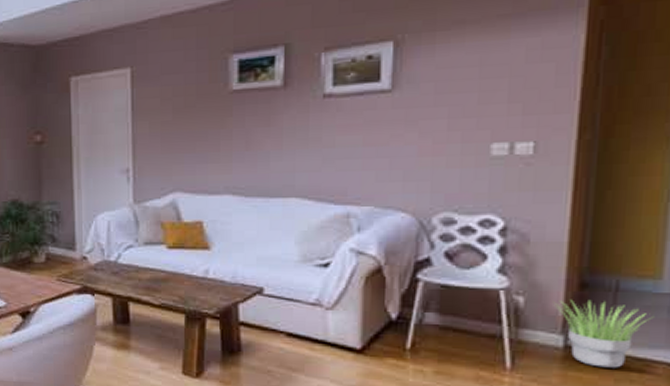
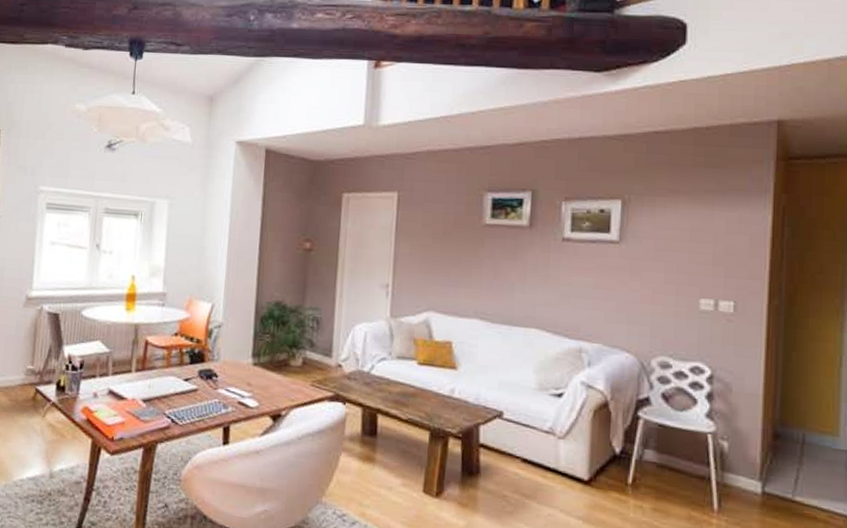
potted plant: present [553,299,652,368] -> none [752,448,833,518]

